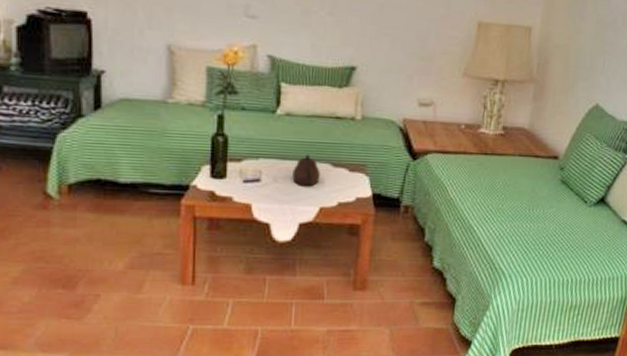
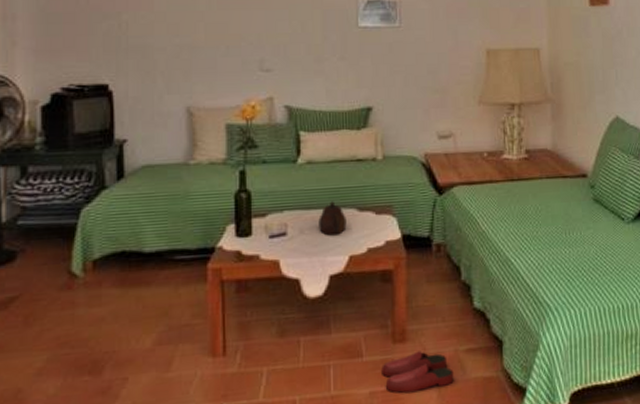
slippers: none [340,299,407,335] -> present [381,351,454,393]

